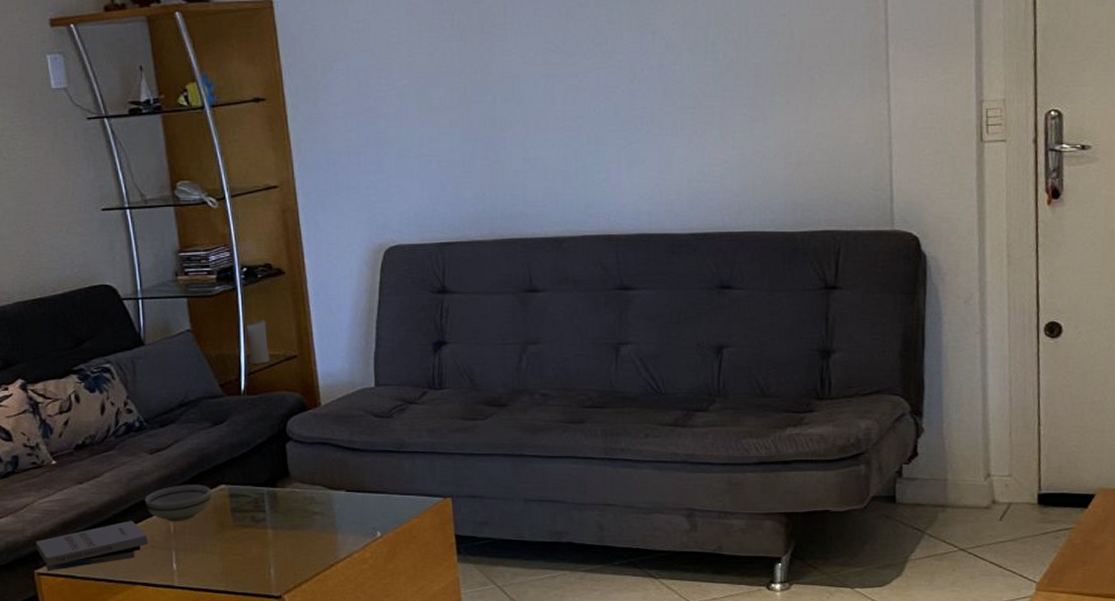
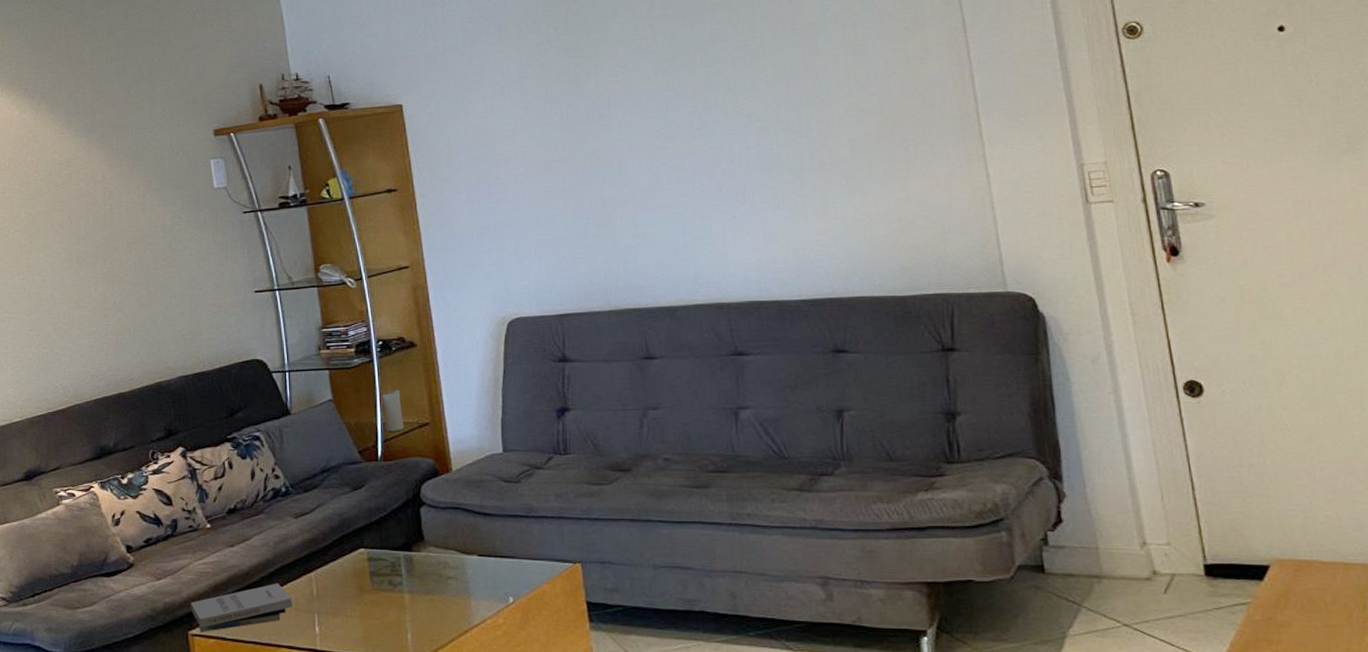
bowl: present [144,485,212,522] -> none [289,548,352,586]

